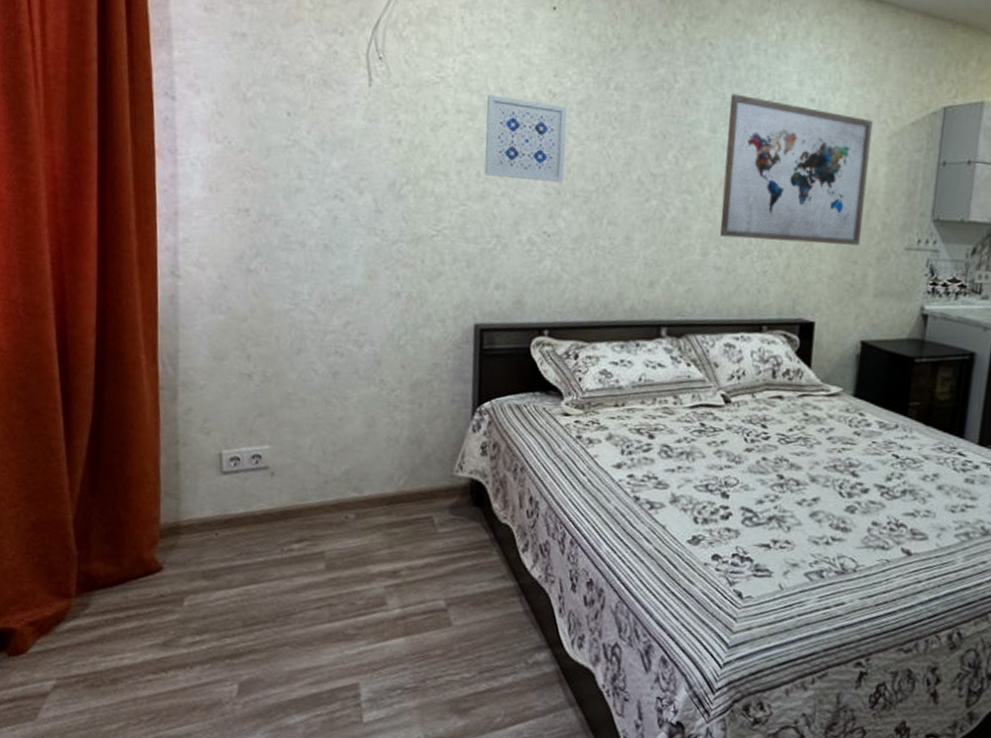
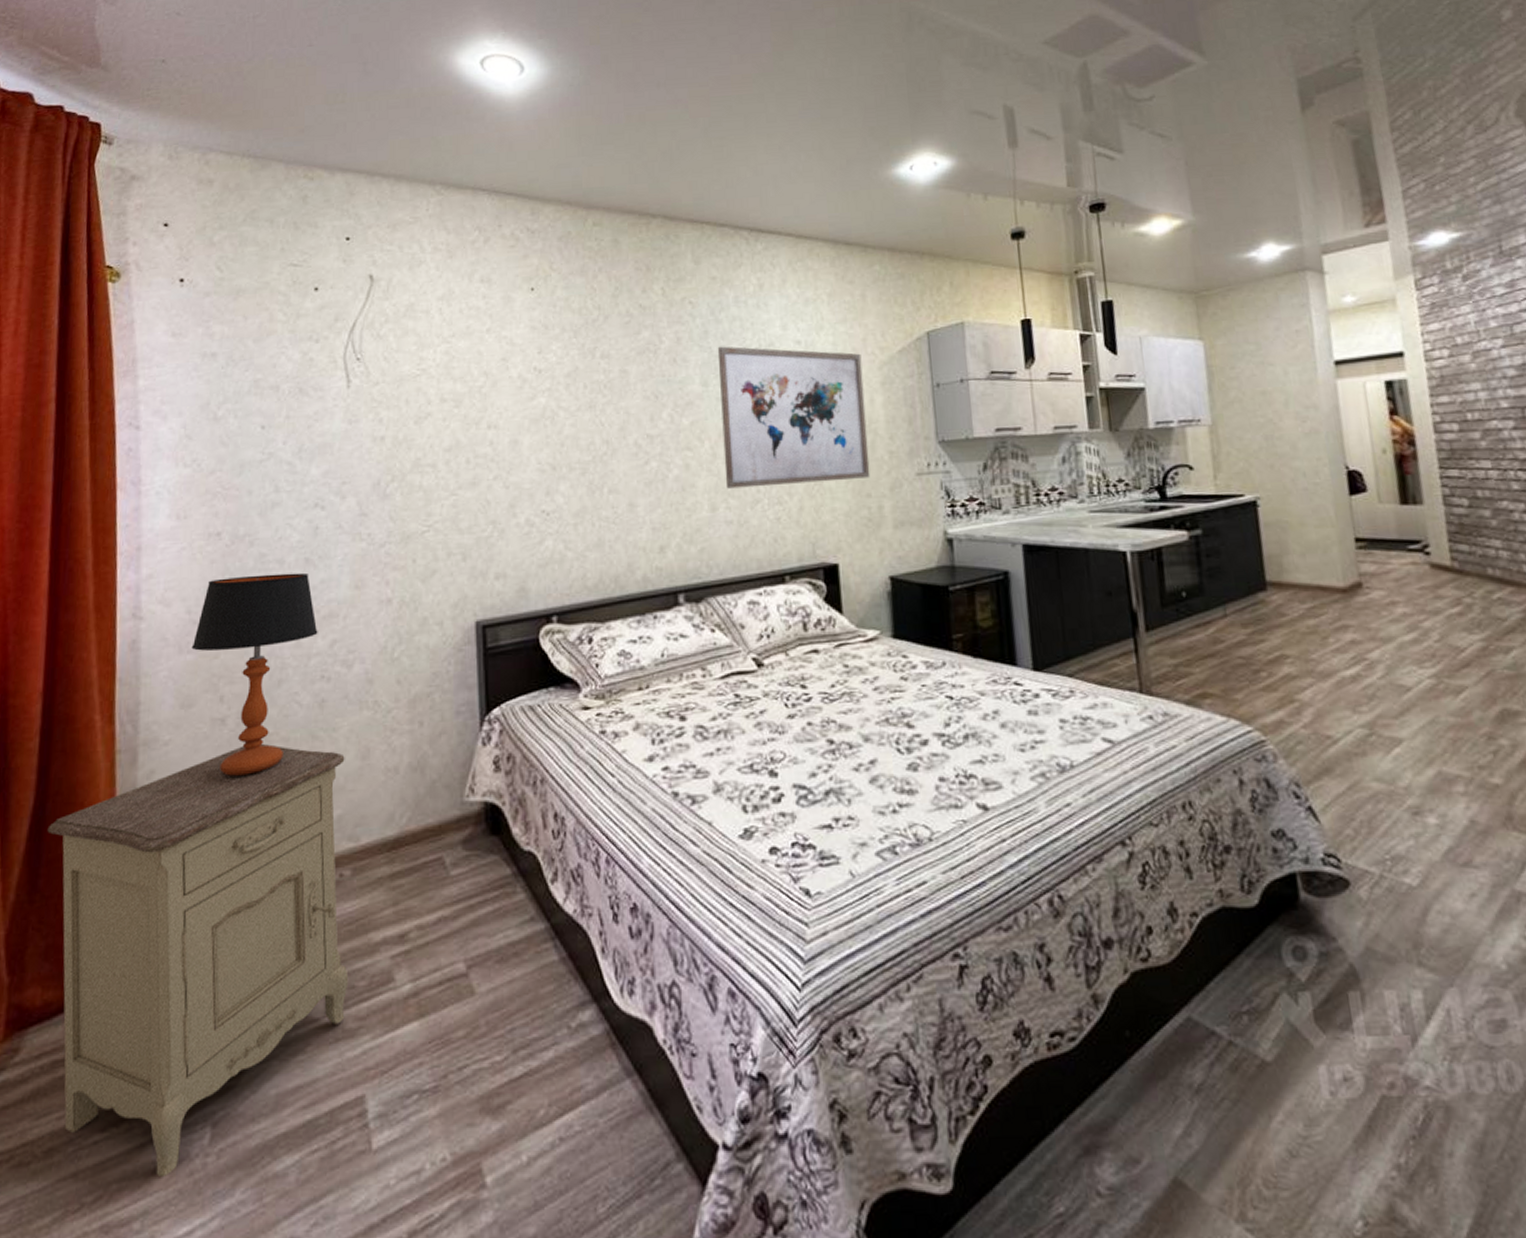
nightstand: none [104,399,353,714] -> present [47,743,349,1178]
table lamp: none [223,251,334,425] -> present [191,572,318,776]
wall art: present [484,94,568,183] -> none [471,379,558,461]

